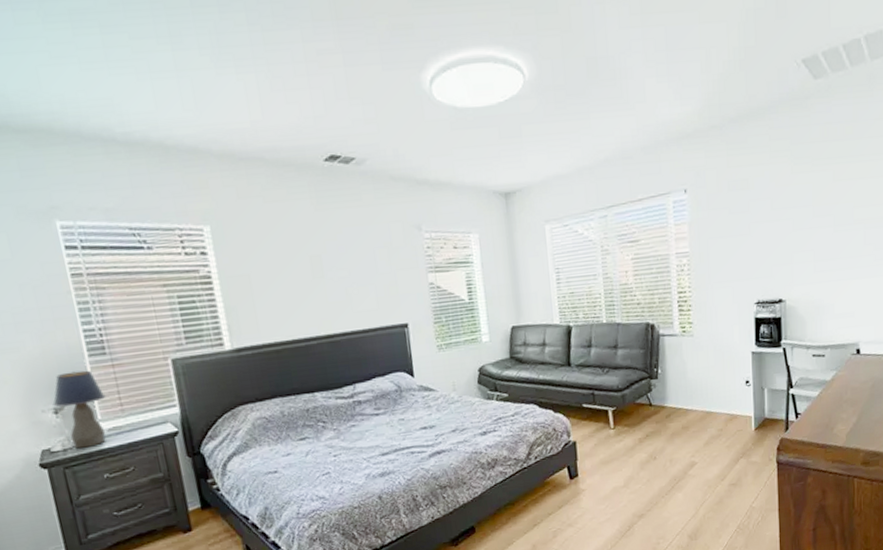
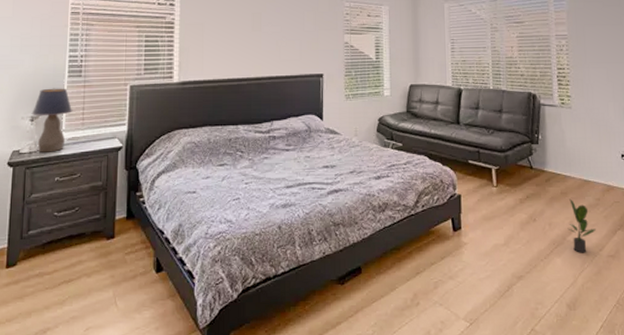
potted plant: none [689,432,718,485] -> present [567,199,596,253]

